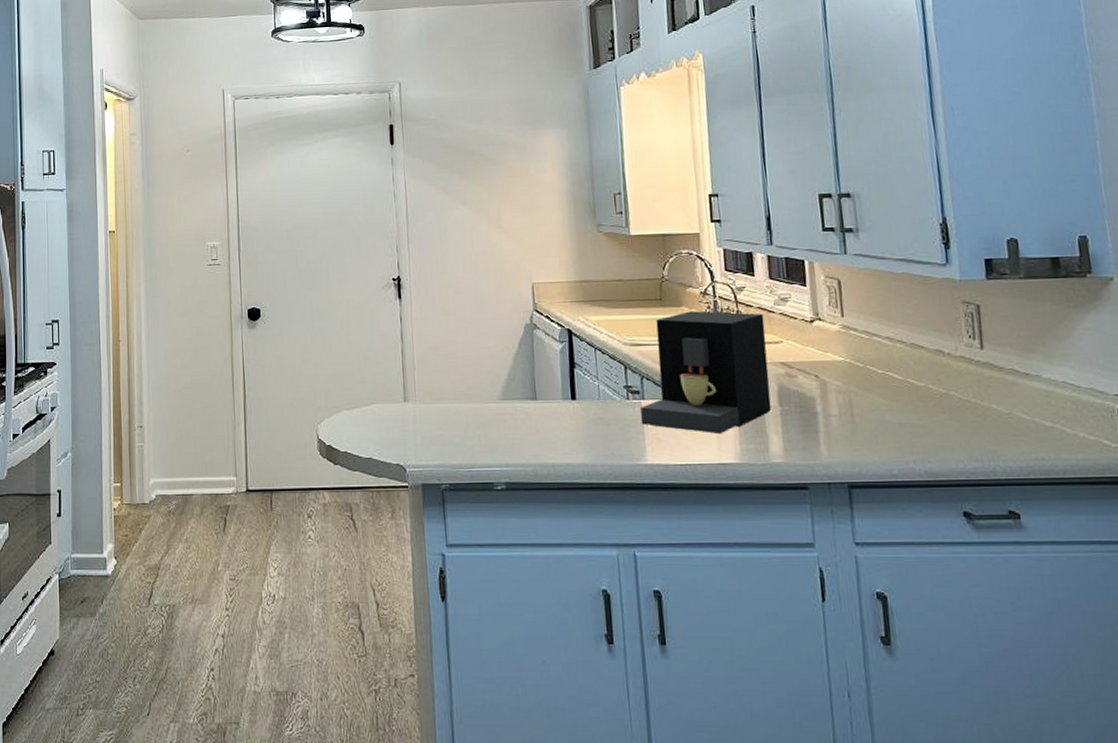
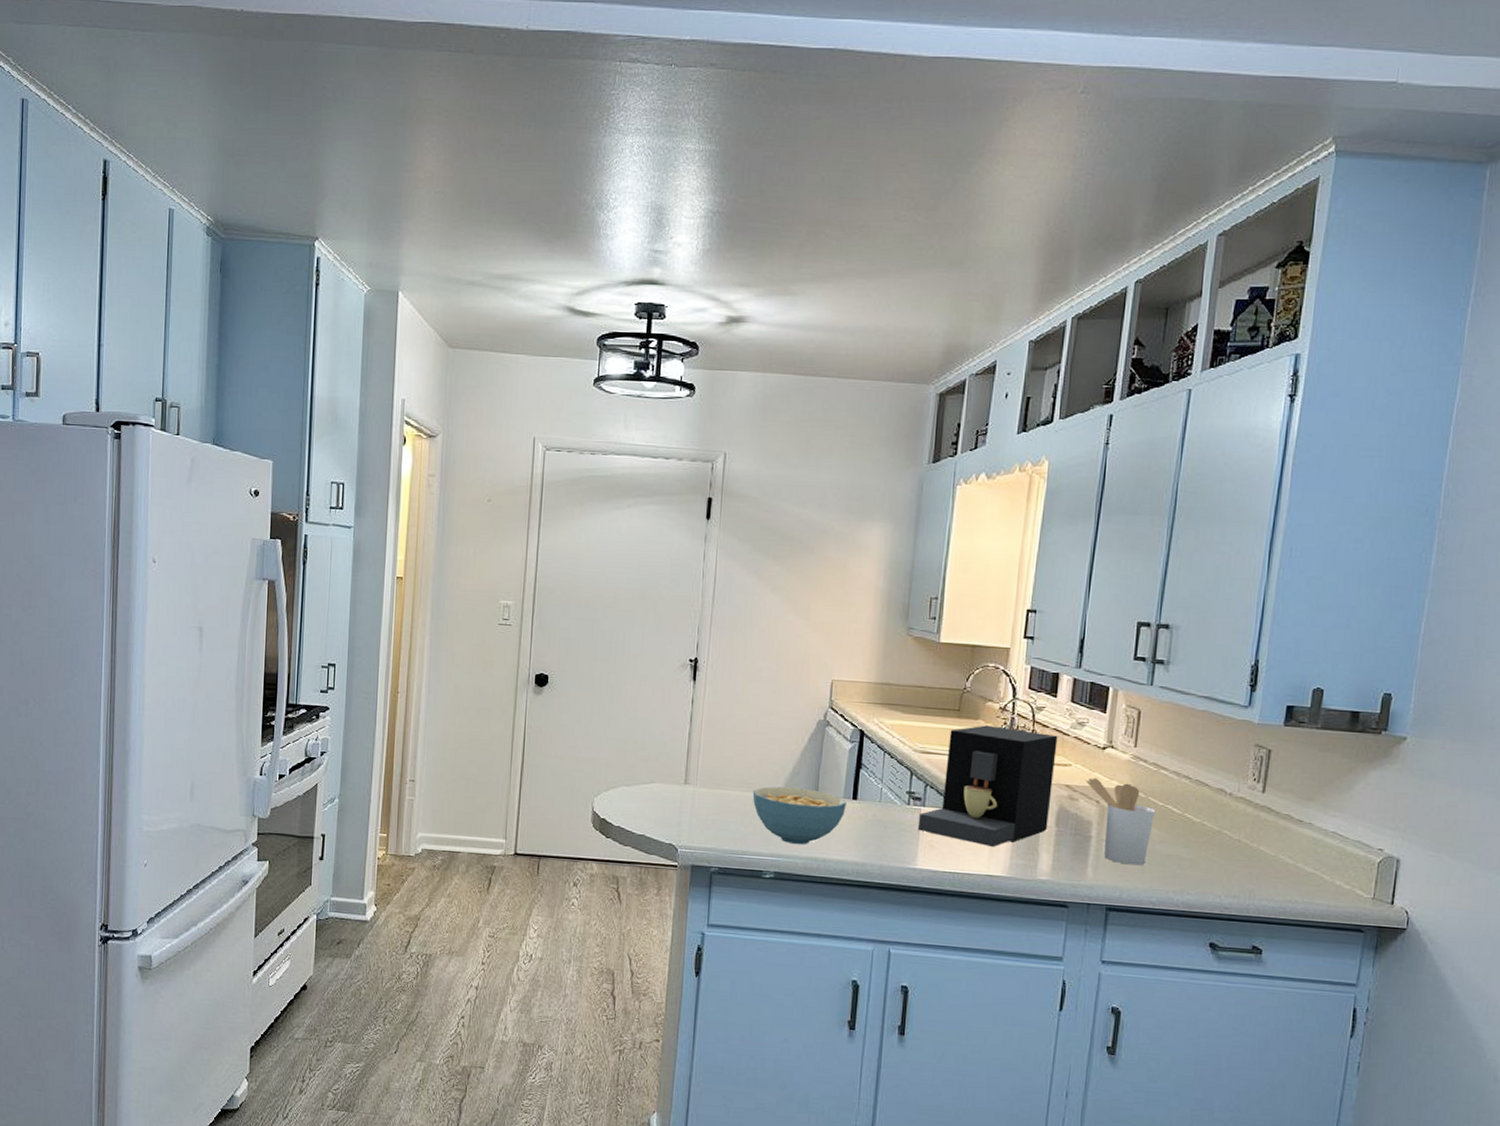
cereal bowl: none [472,394,567,452] -> present [752,786,847,845]
utensil holder: none [800,352,878,438] -> present [1086,778,1156,866]

